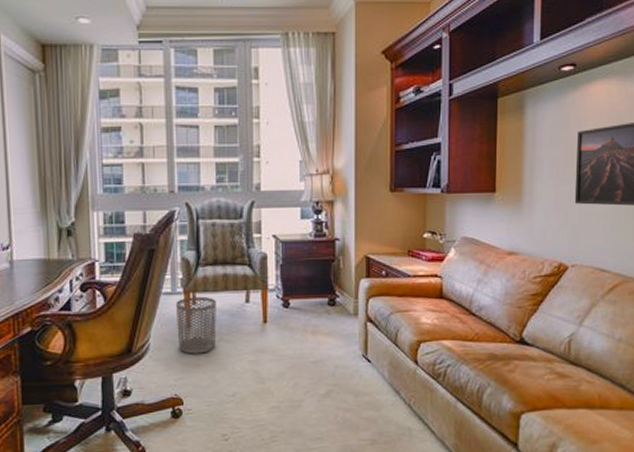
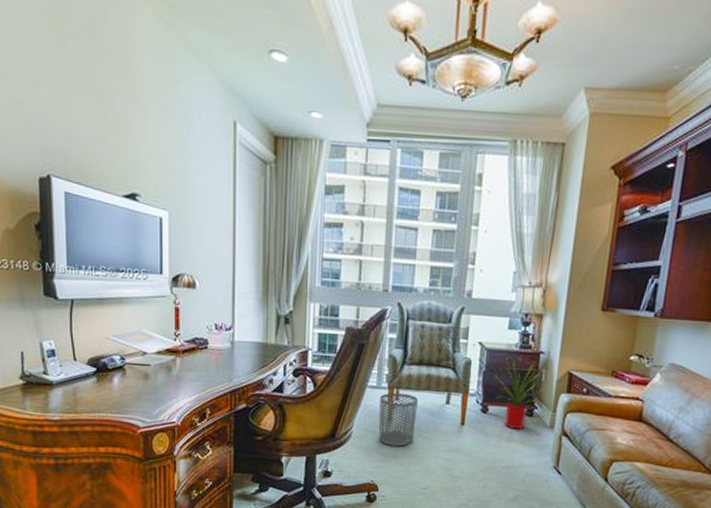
house plant: none [292,248,345,322] -> present [494,357,546,430]

